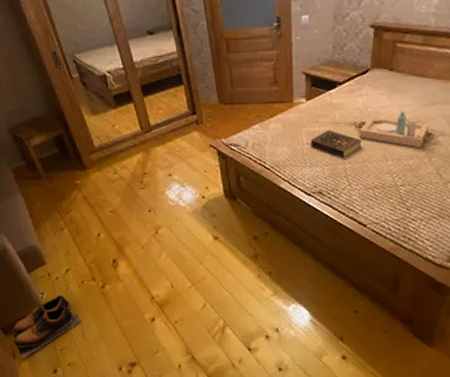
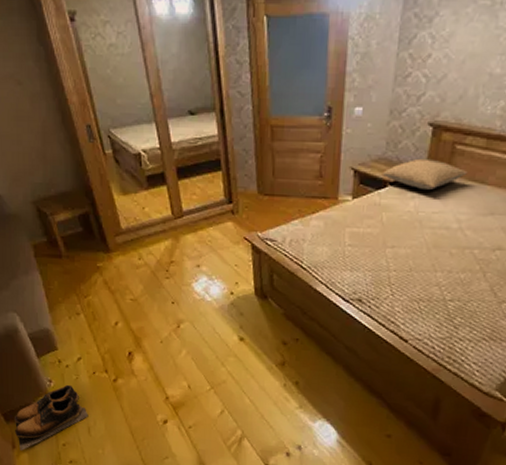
book: present [311,130,362,157] -> none [353,232,410,264]
pillow: none [331,58,409,87] -> present [382,158,468,190]
serving tray: present [357,112,435,148] -> none [405,219,492,261]

